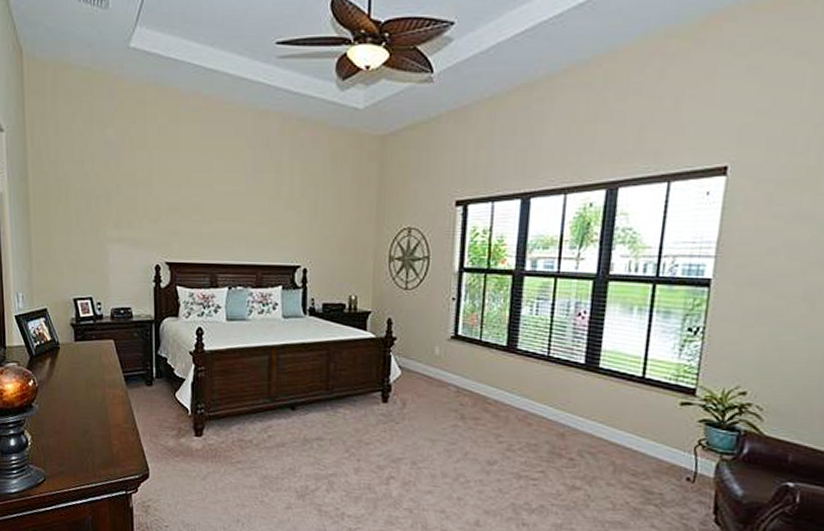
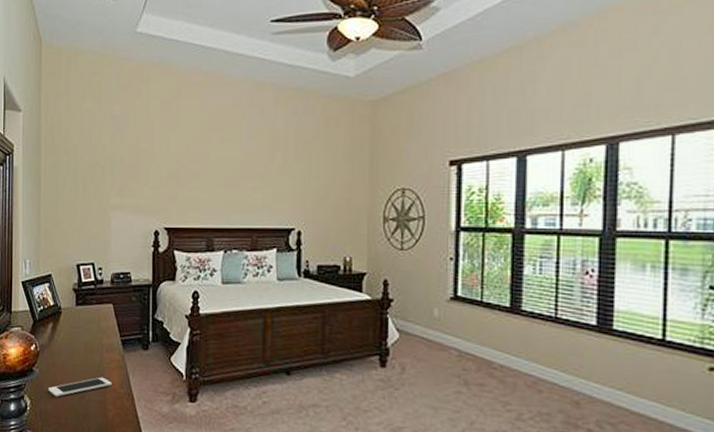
cell phone: none [49,412,116,433] -> present [48,377,112,397]

